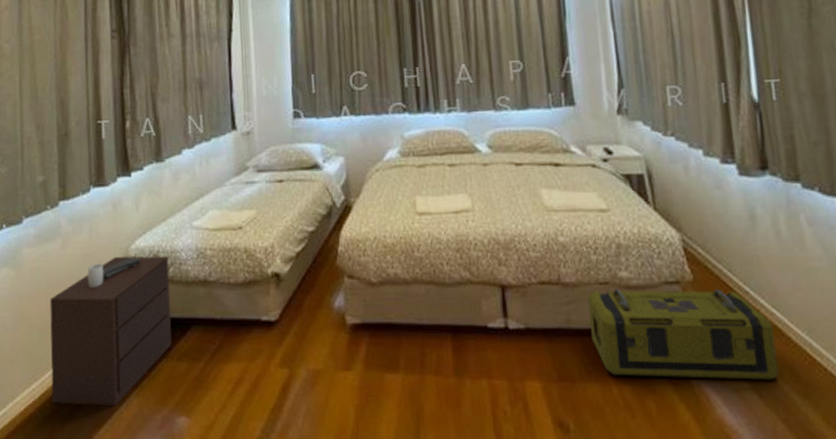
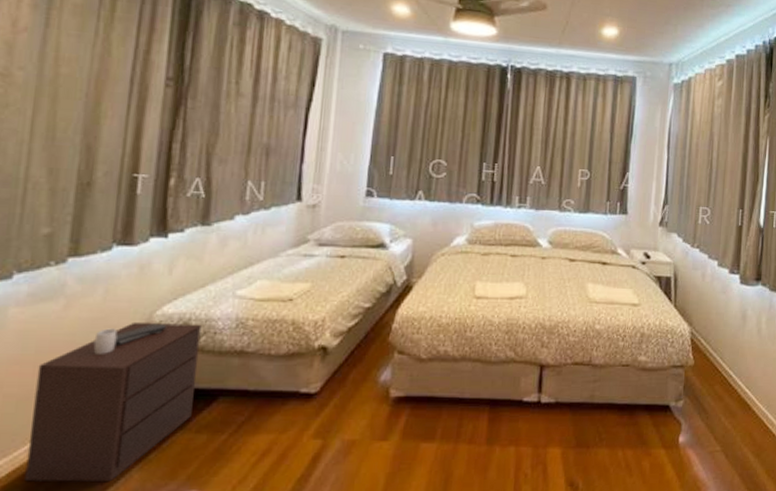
suitcase: present [588,289,779,380] -> none [609,370,744,444]

